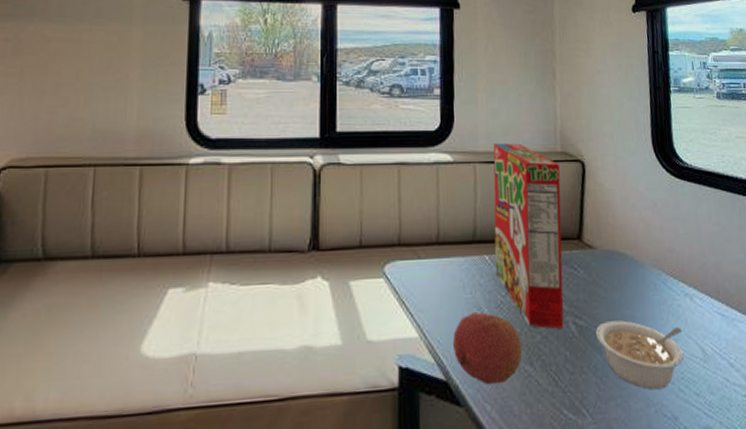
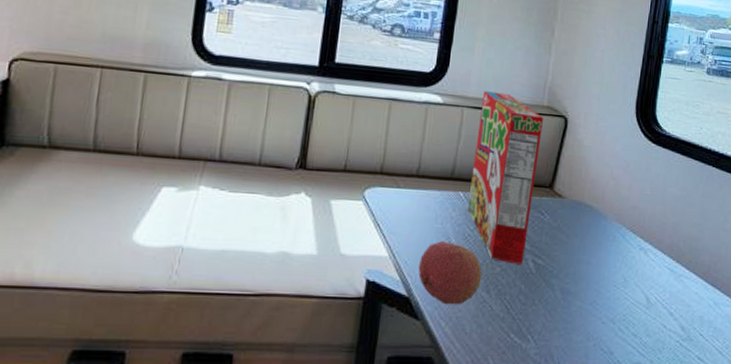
legume: present [595,320,684,390] -> none [551,263,632,327]

